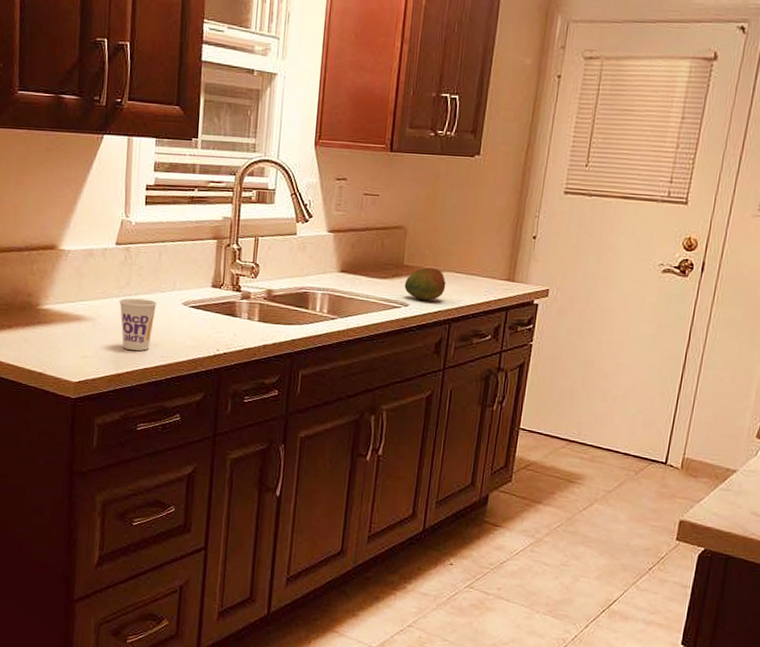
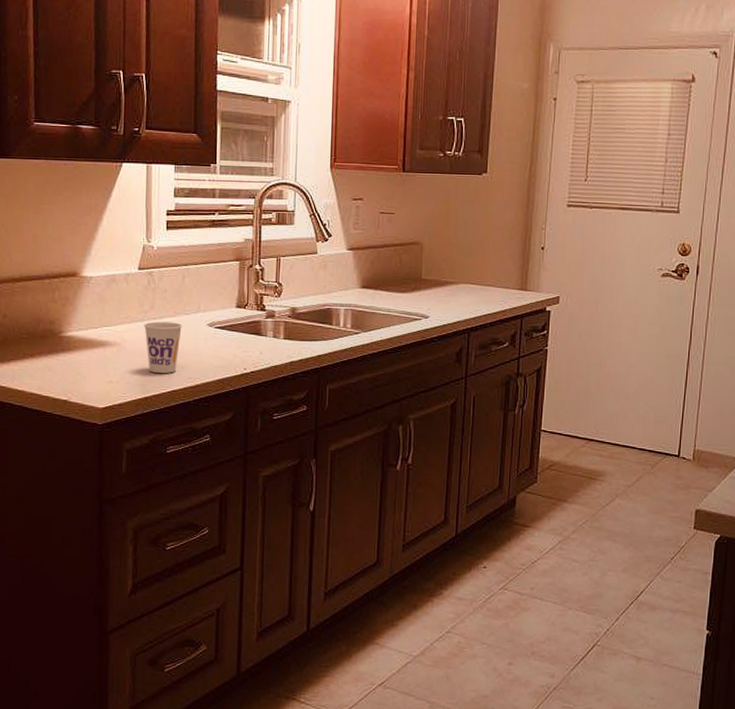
fruit: present [404,267,446,301] -> none [423,280,463,312]

